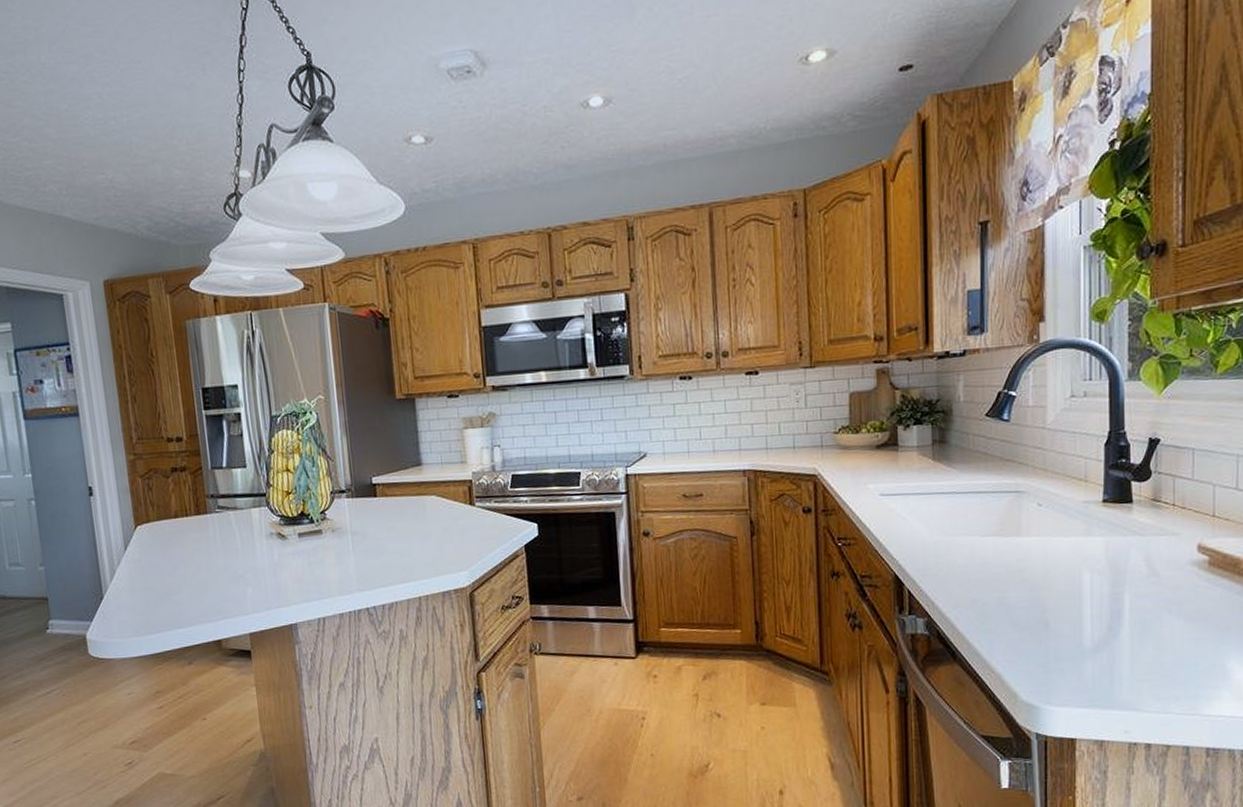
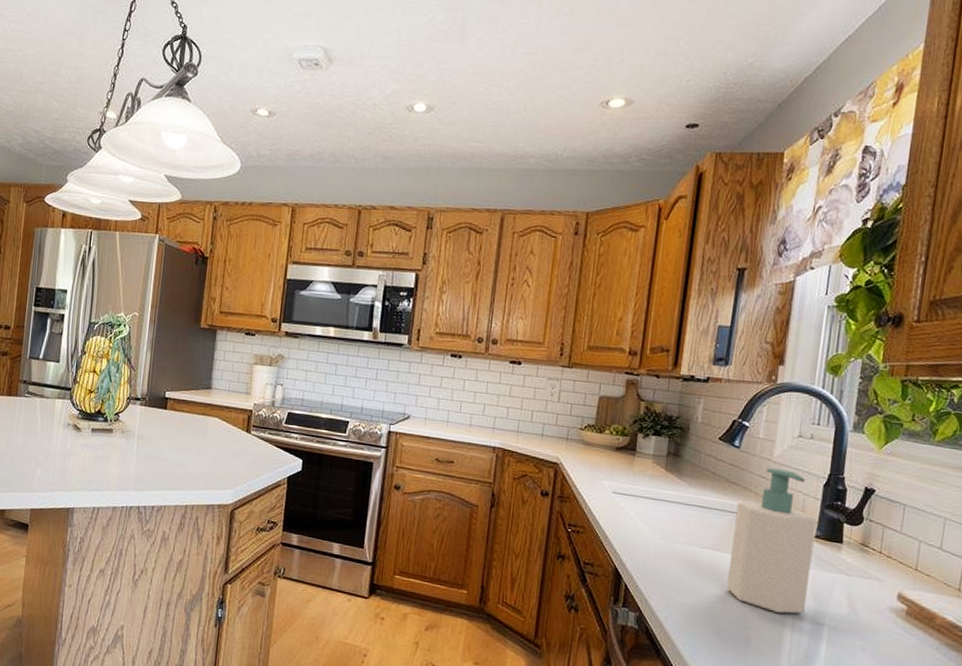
soap bottle: none [1015,435,1103,590] -> present [726,467,817,614]

